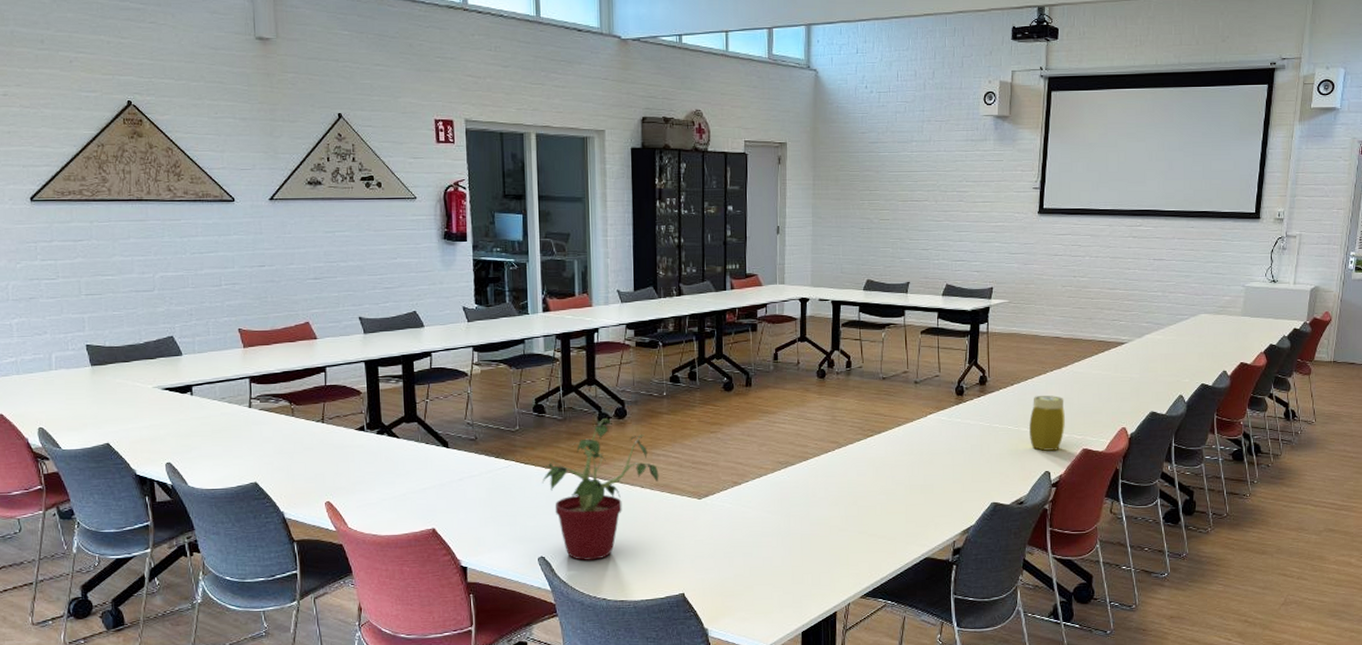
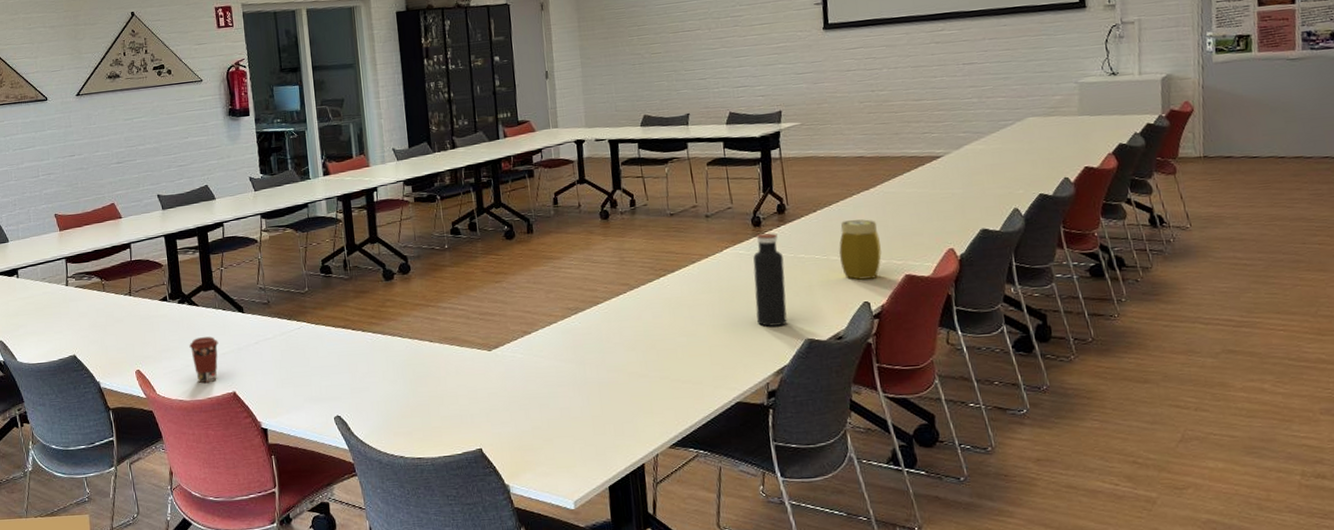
coffee cup: none [387,470,419,519] -> present [189,336,219,384]
potted plant: present [541,418,661,560] -> none [332,275,449,418]
water bottle: none [951,401,980,489] -> present [753,232,787,327]

